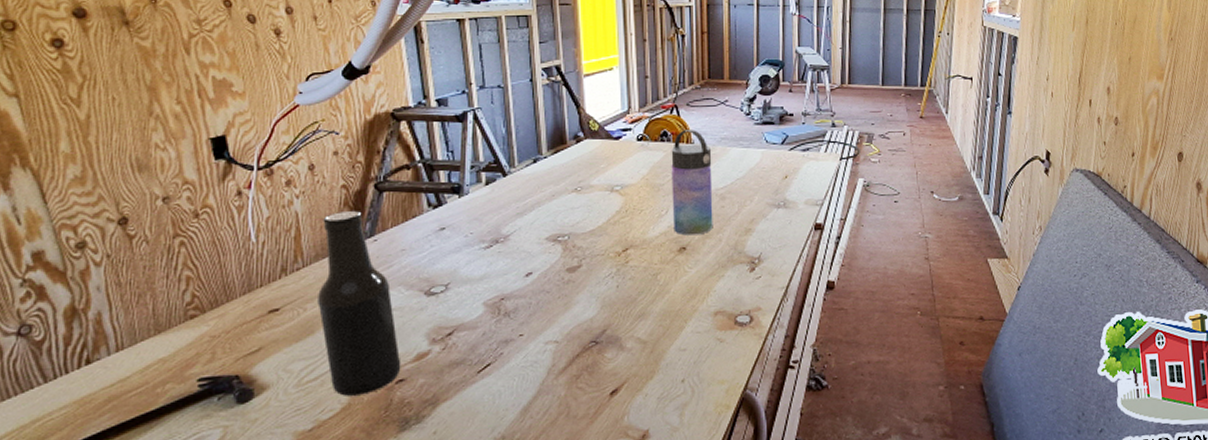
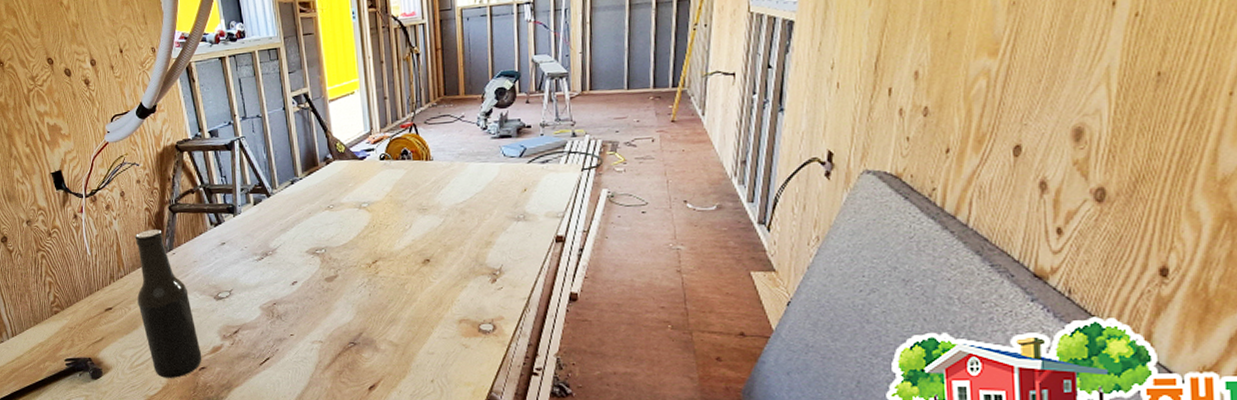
water bottle: present [671,130,713,236] -> none [412,147,455,248]

